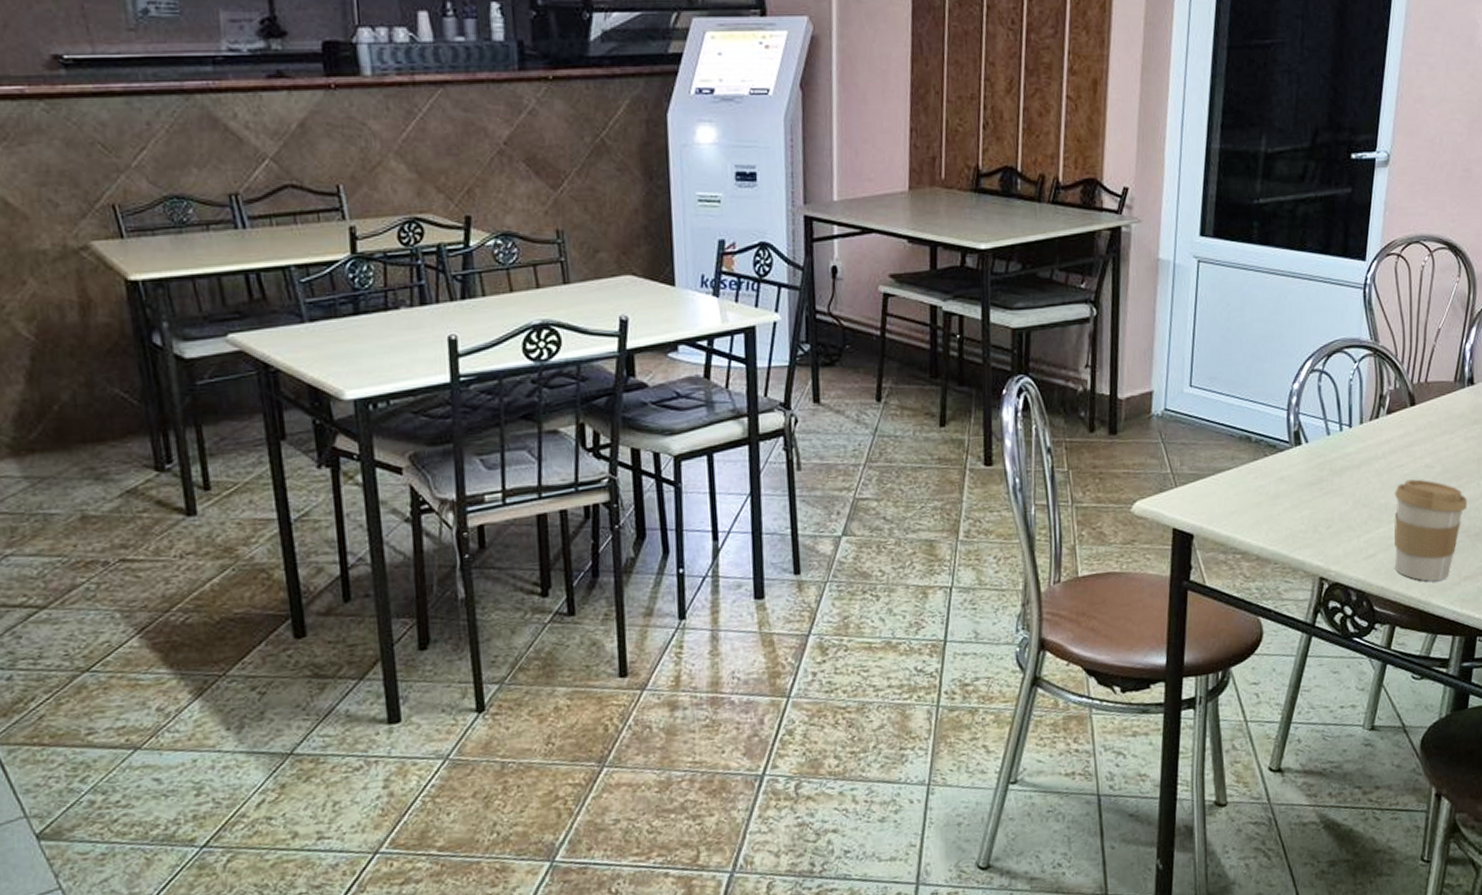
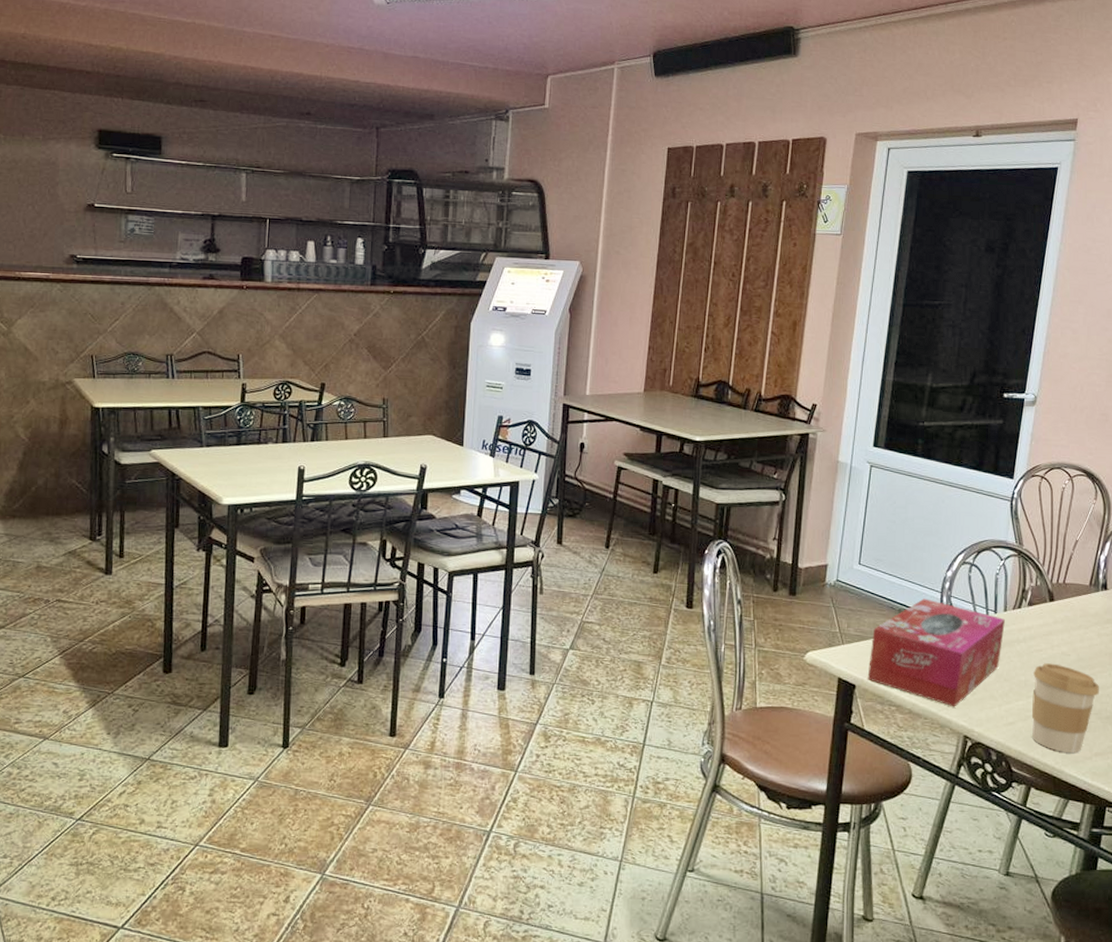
tissue box: none [1206,419,1361,546] -> present [867,598,1005,707]

